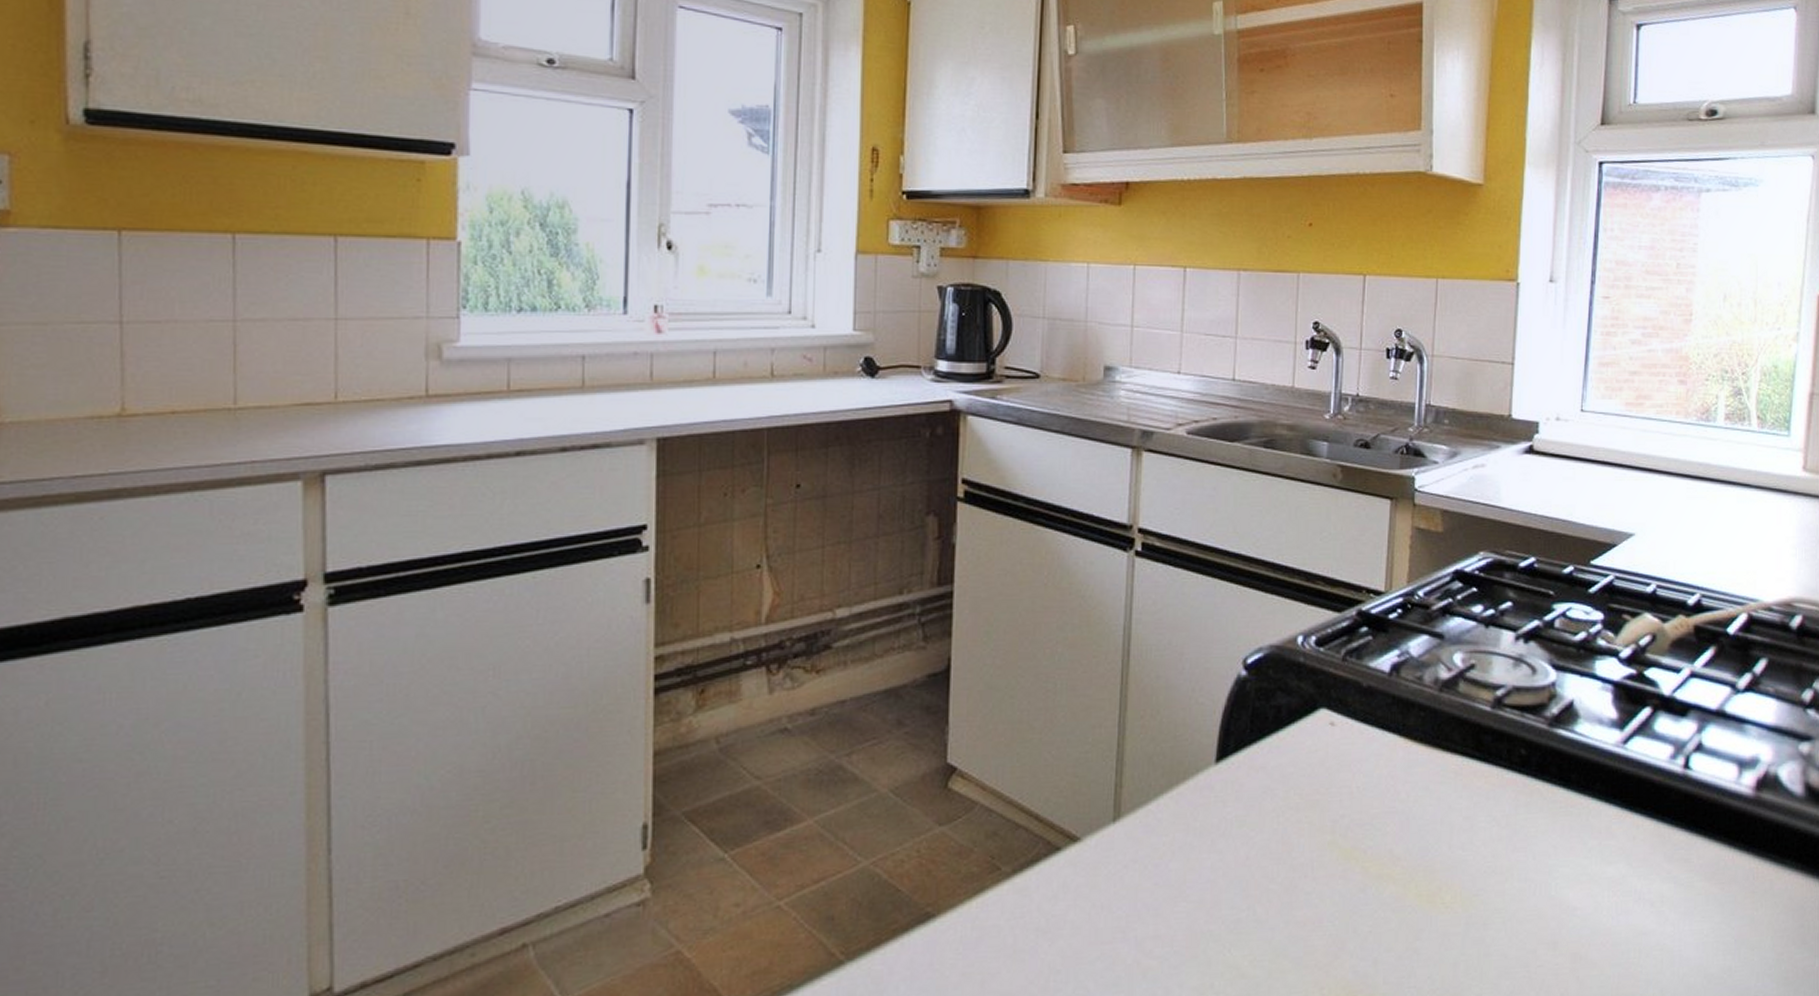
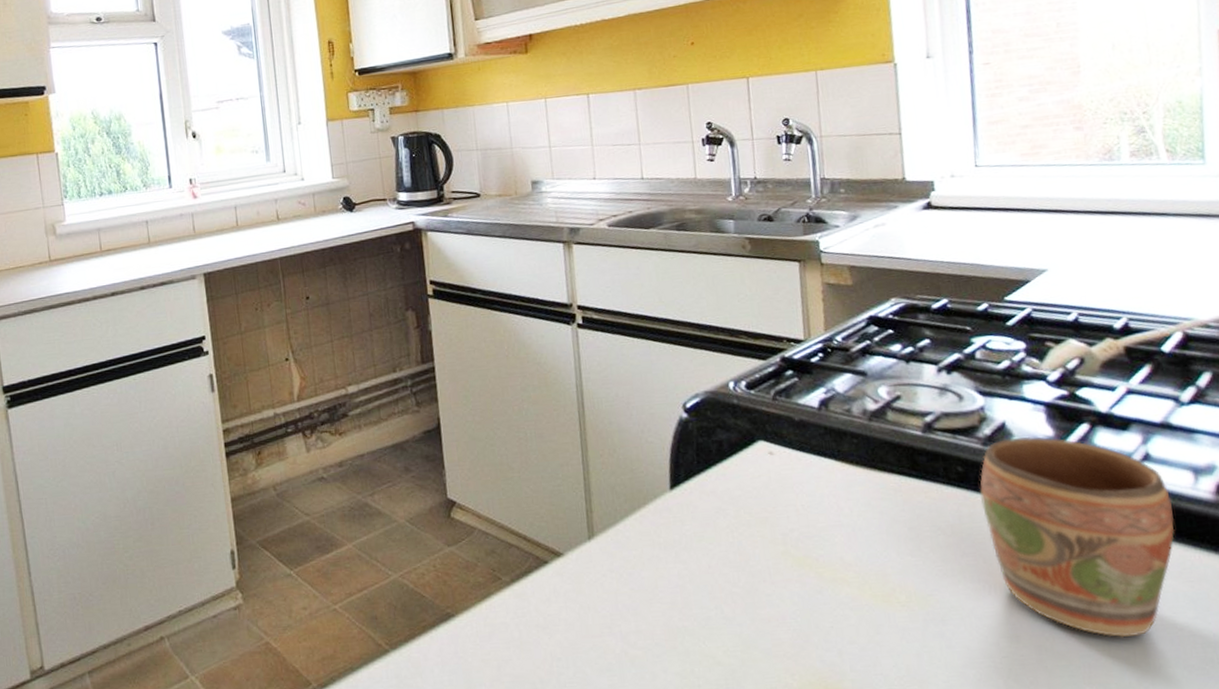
mug: none [1540,719,1715,945] -> present [980,437,1175,638]

